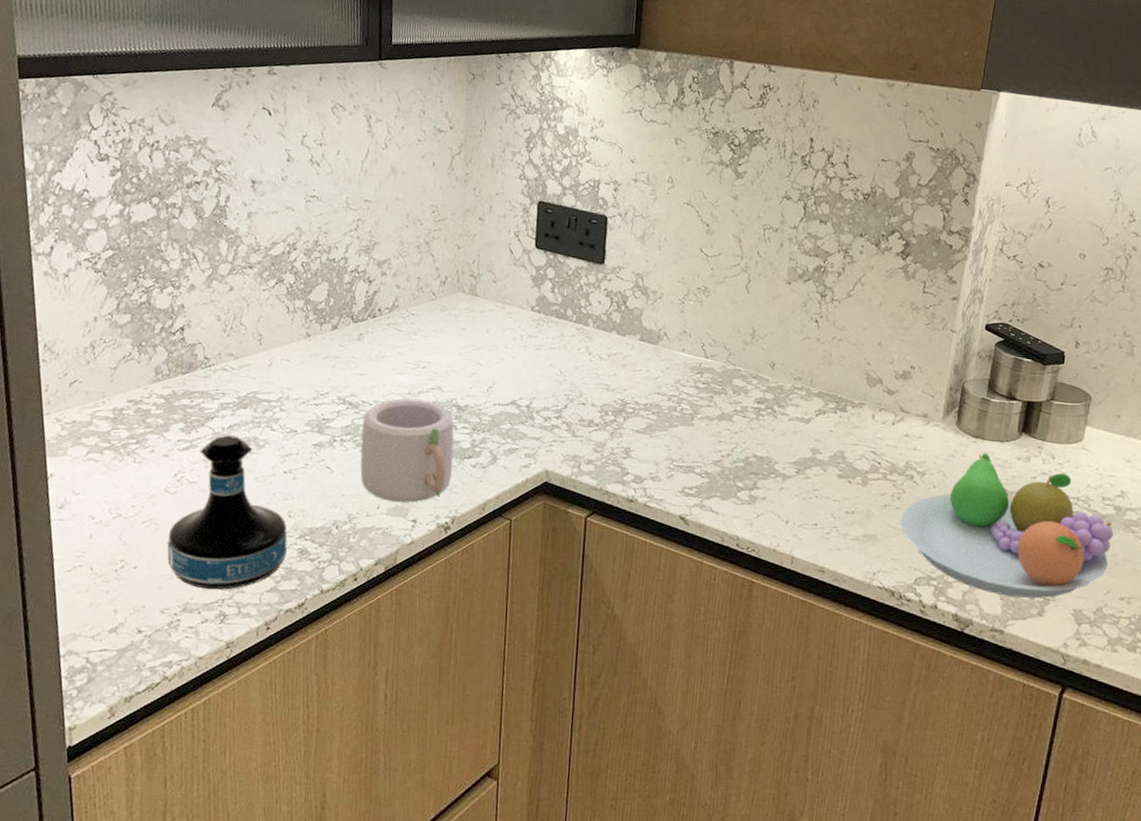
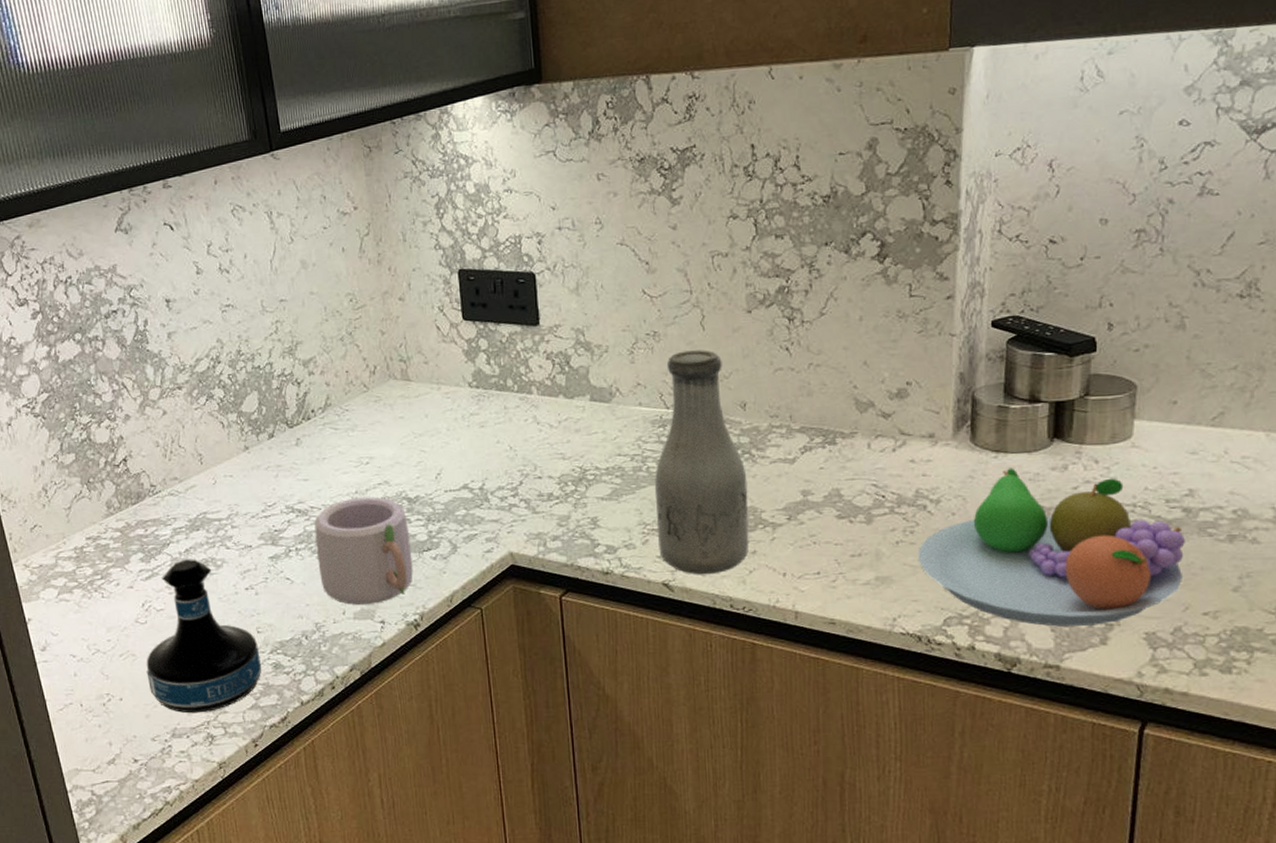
bottle: none [681,308,767,514] -> present [654,350,749,575]

